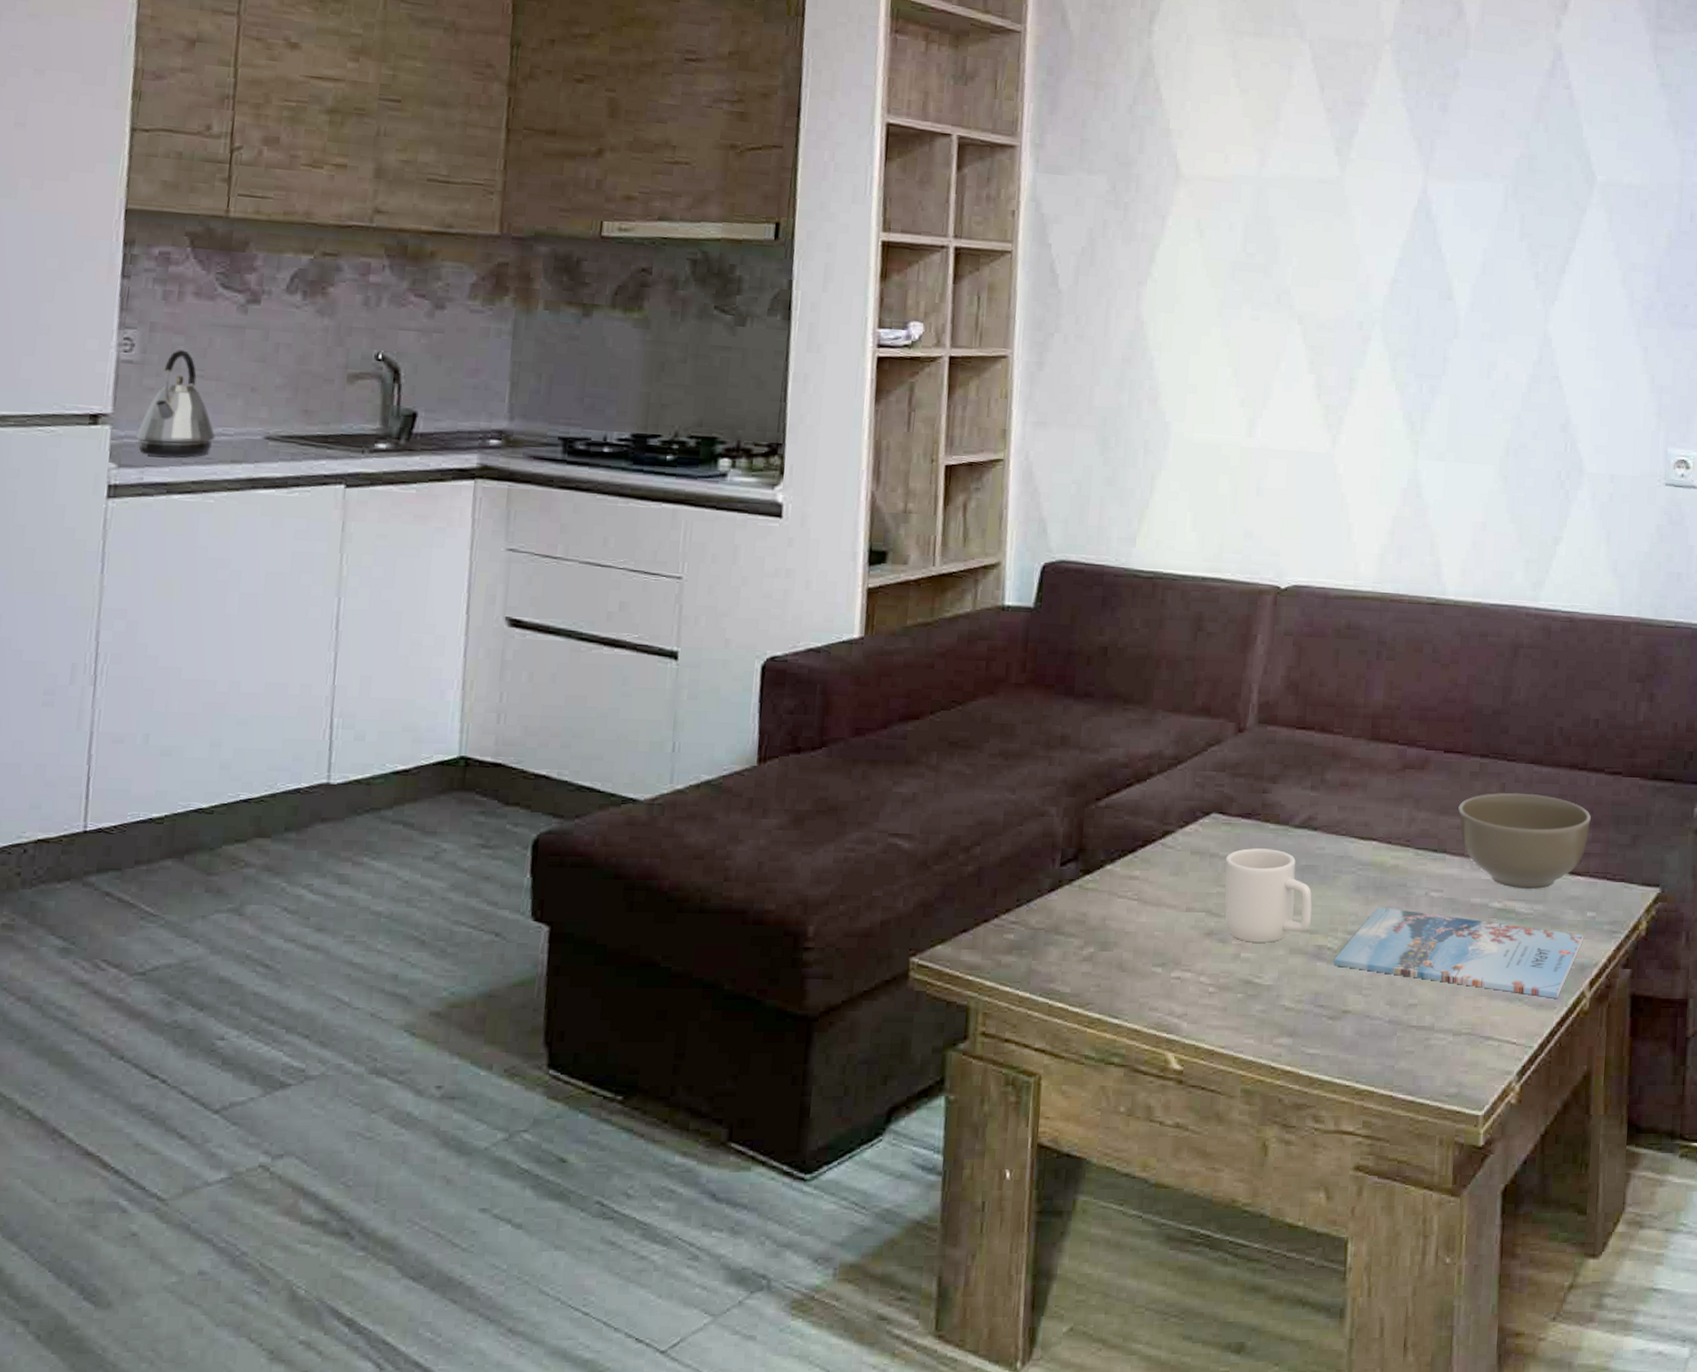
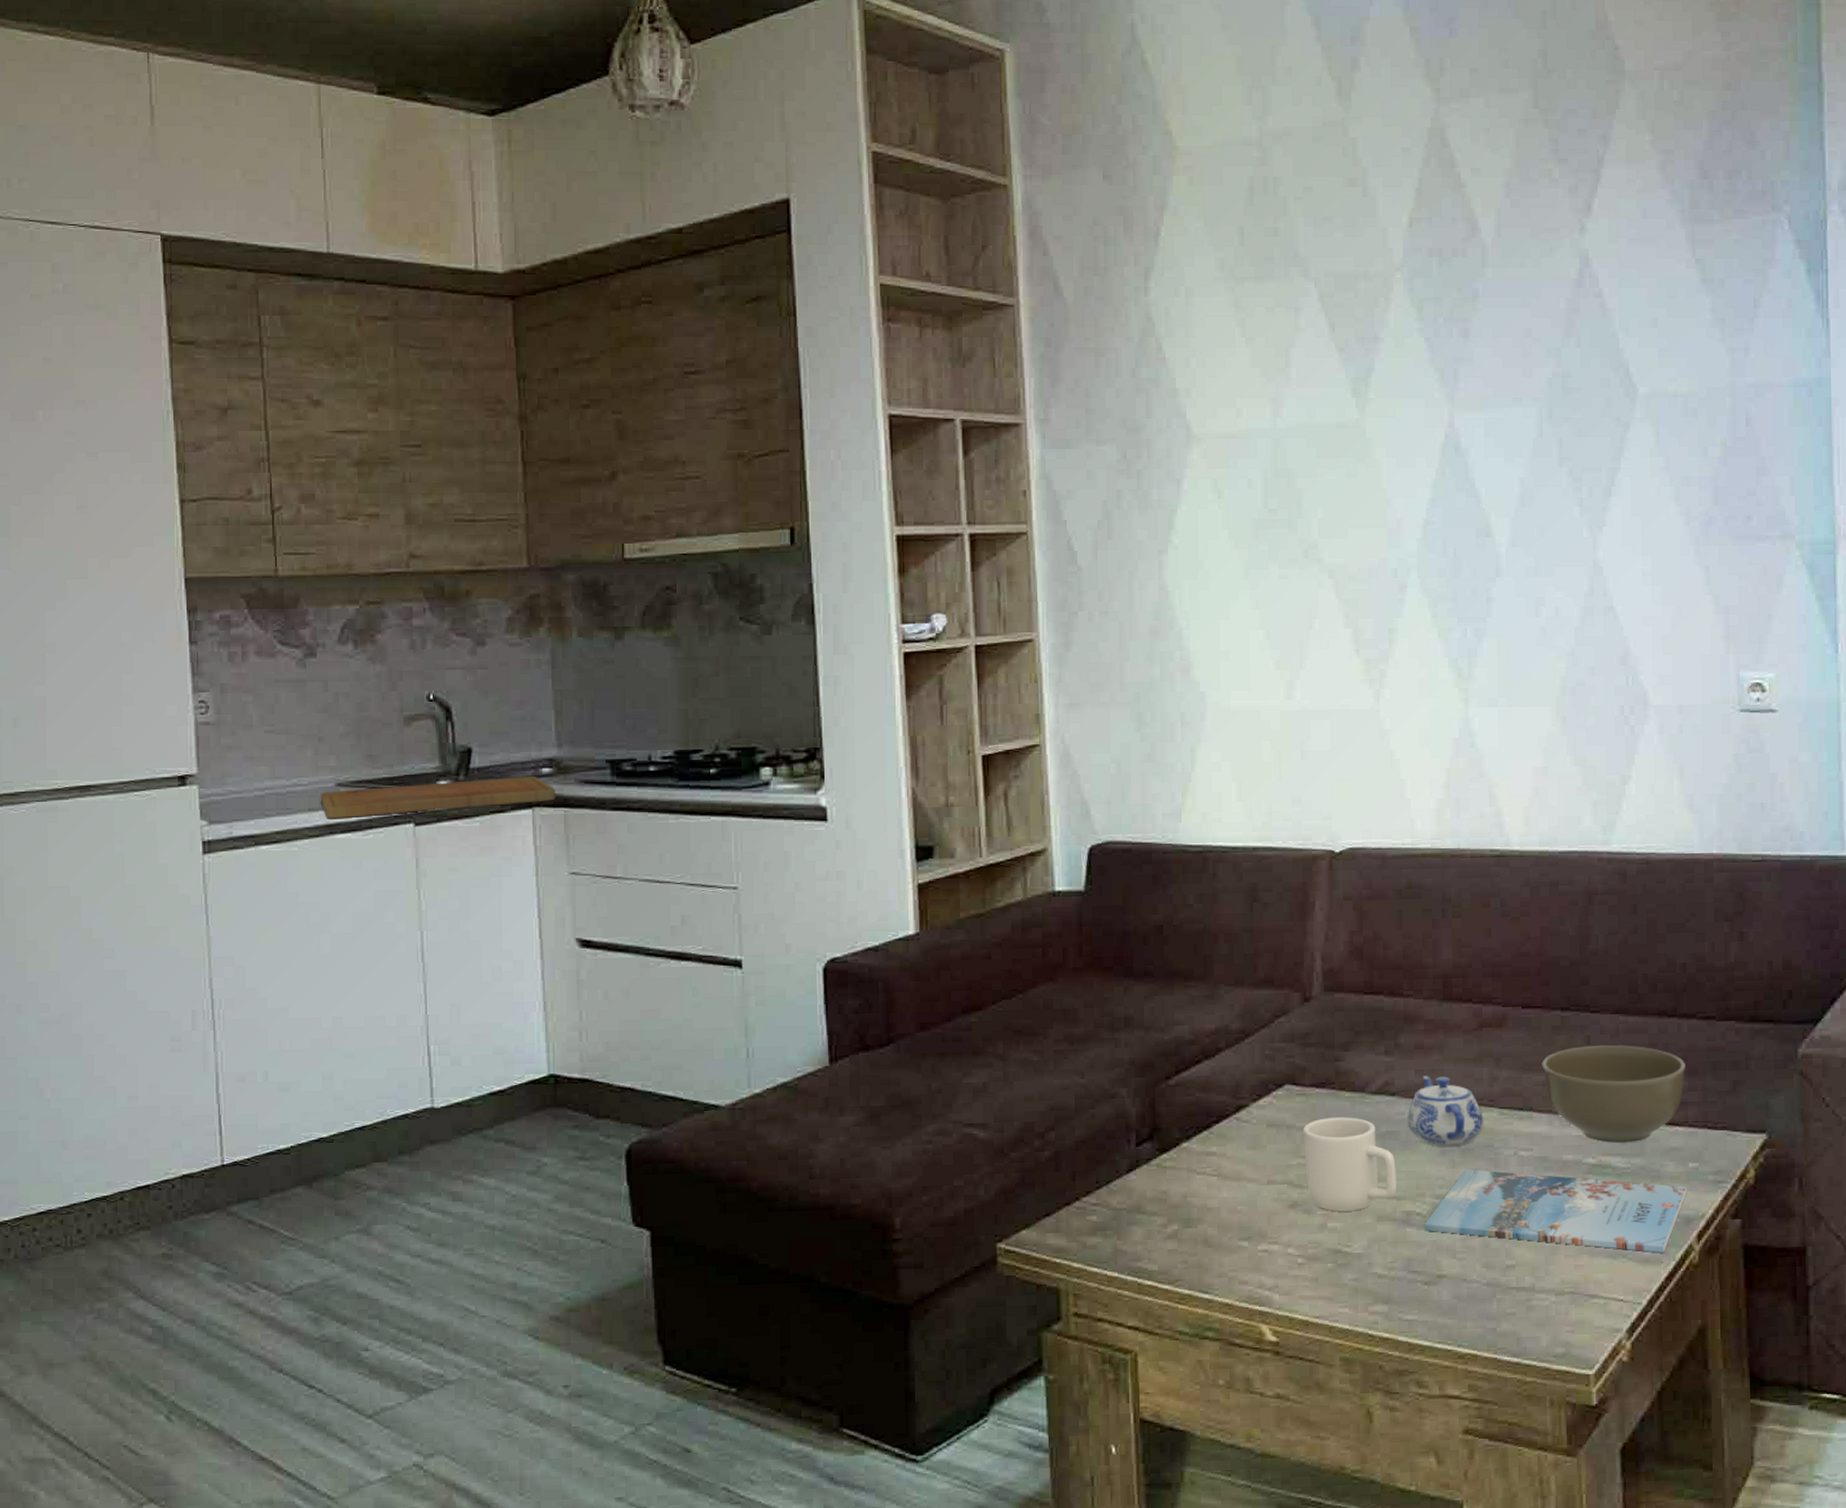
kettle: present [136,350,216,458] -> none [221,708,292,812]
cutting board: none [245,444,502,474] -> present [320,777,556,819]
teapot: none [1326,812,1400,884] -> present [1406,1076,1484,1147]

